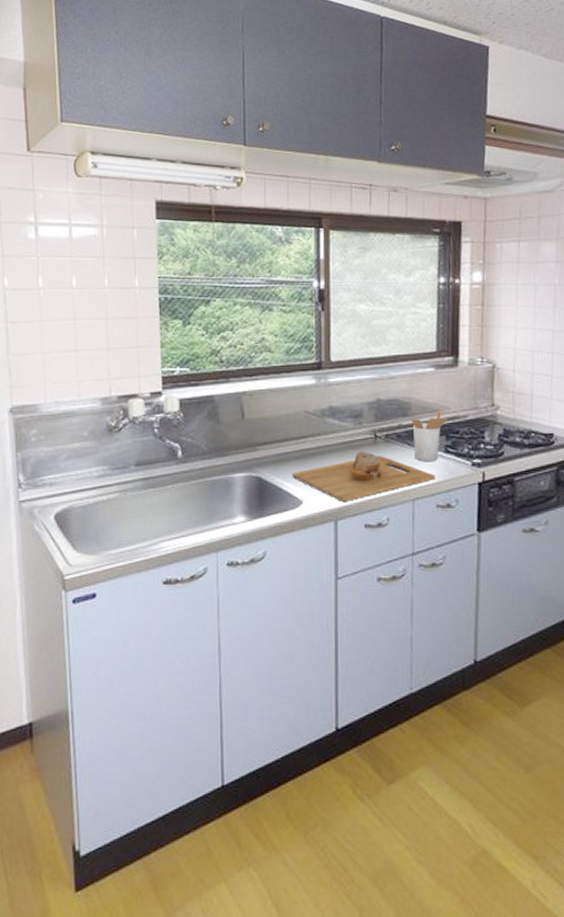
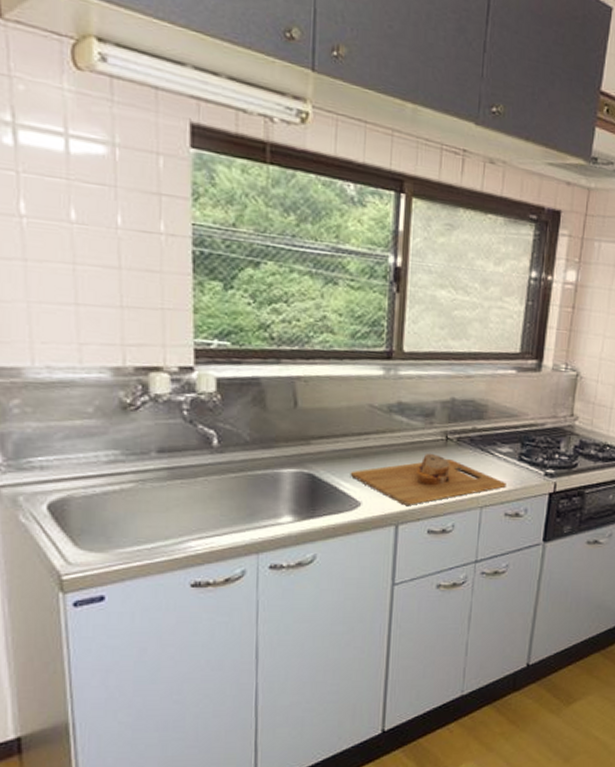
utensil holder: present [410,409,449,462] -> none [486,415,527,469]

